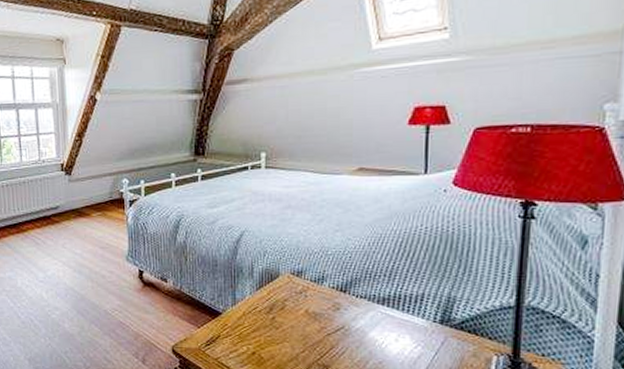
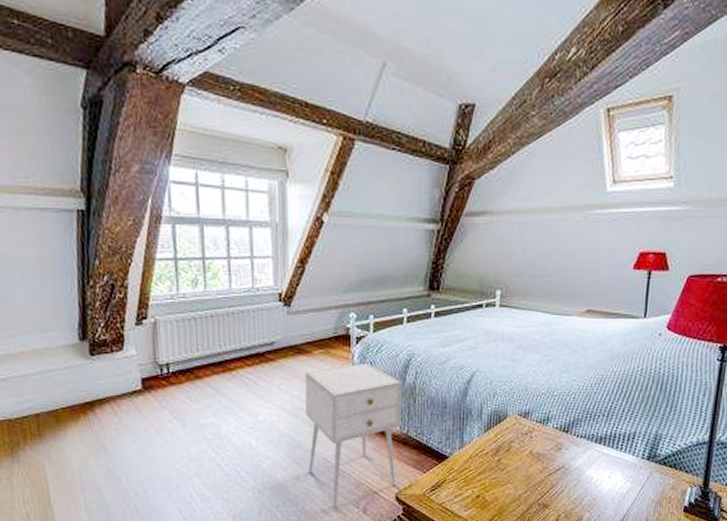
nightstand: none [85,223,174,356] -> present [305,362,402,507]

